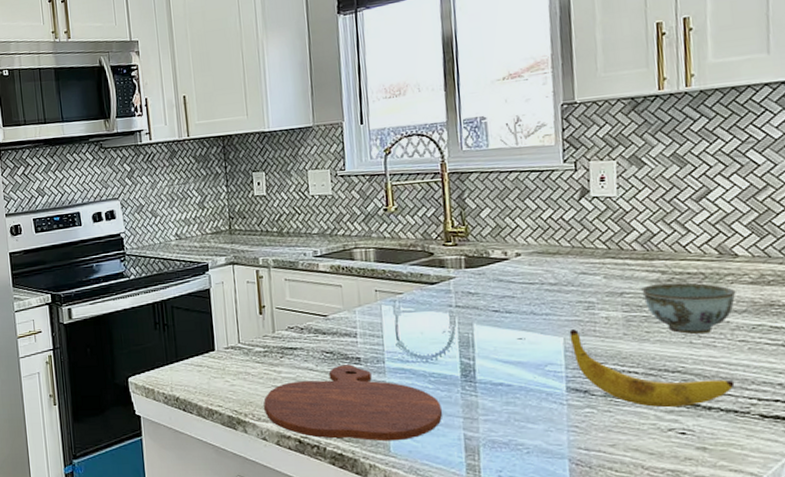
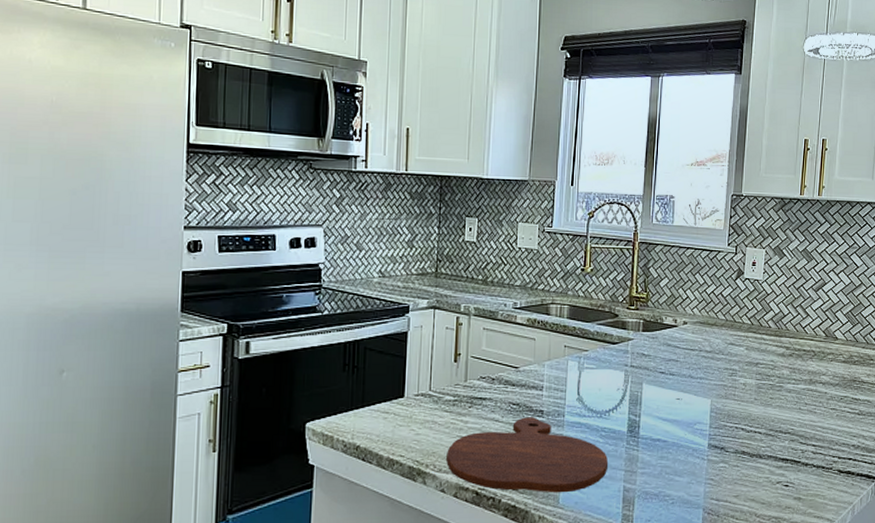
banana: present [569,329,735,408] -> none [716,393,825,464]
bowl: present [641,282,736,334] -> none [771,358,833,401]

